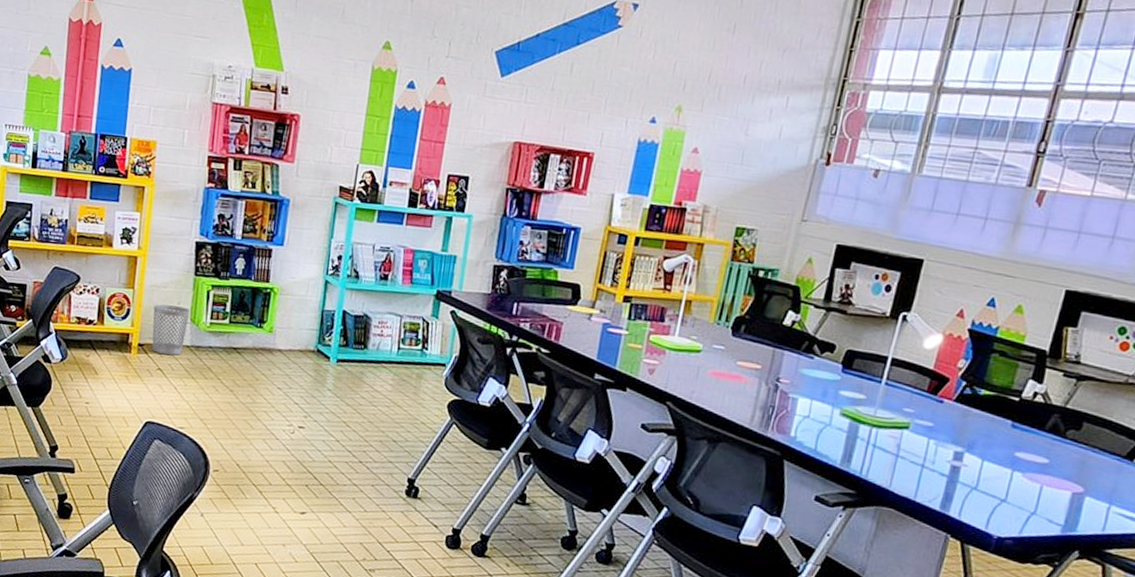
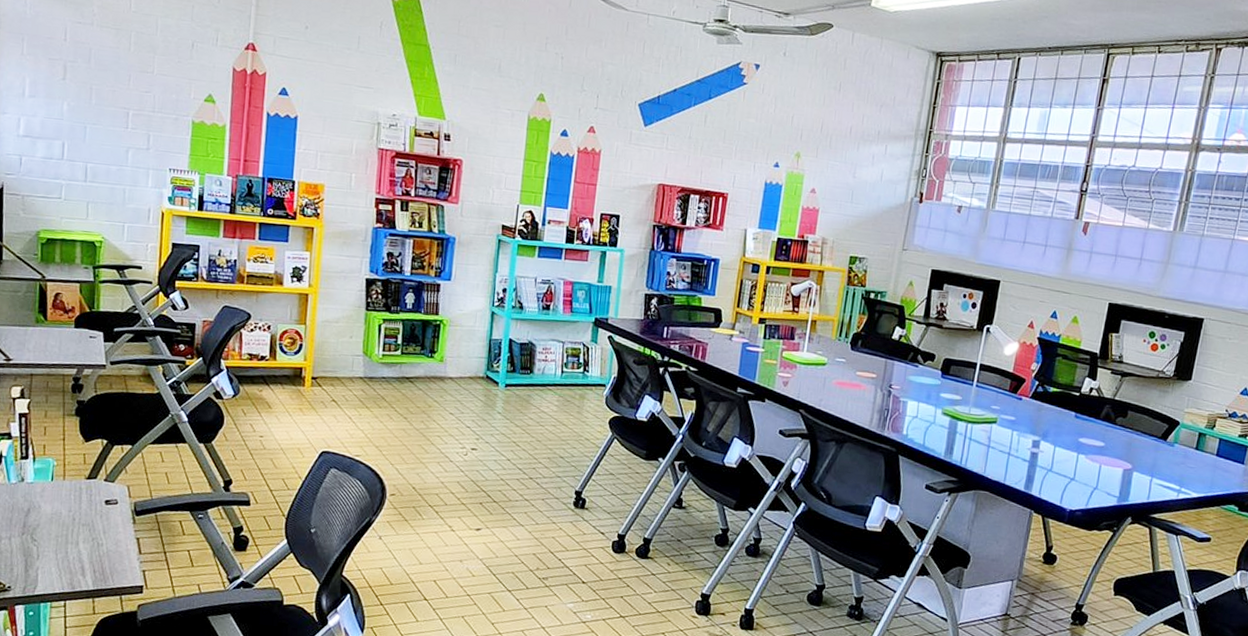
wastebasket: present [152,304,191,355] -> none [325,338,363,387]

